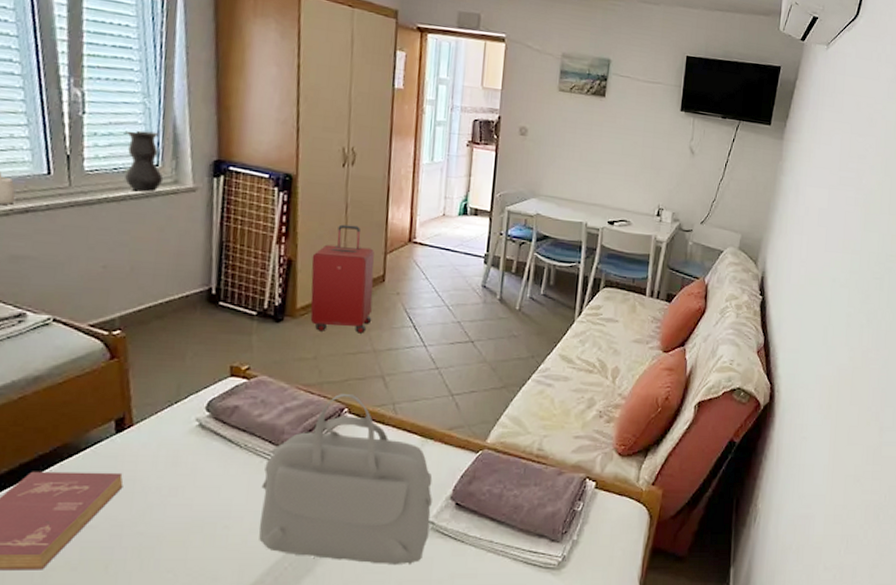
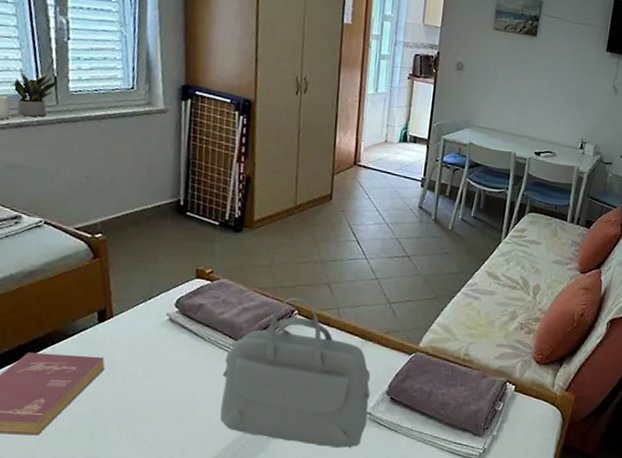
potted plant: none [16,140,70,201] -> present [11,63,57,117]
vase: present [125,130,164,193] -> none [104,55,138,113]
suitcase: present [310,224,374,334] -> none [266,147,323,245]

